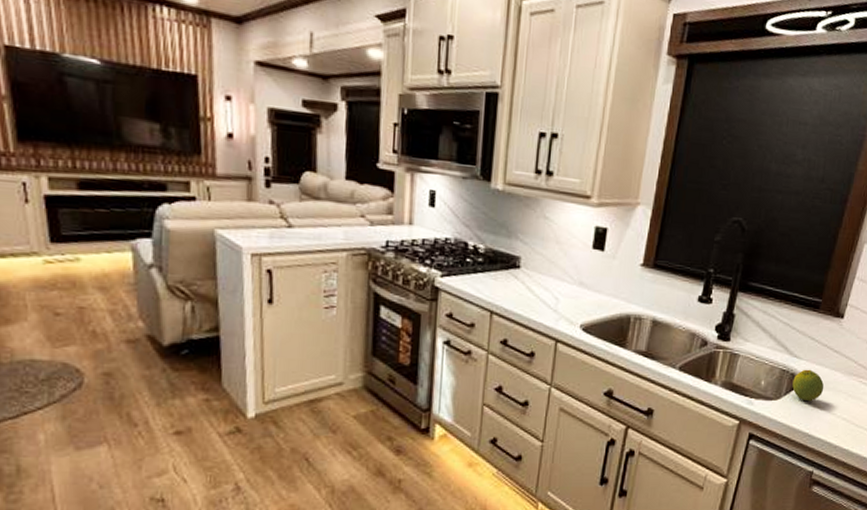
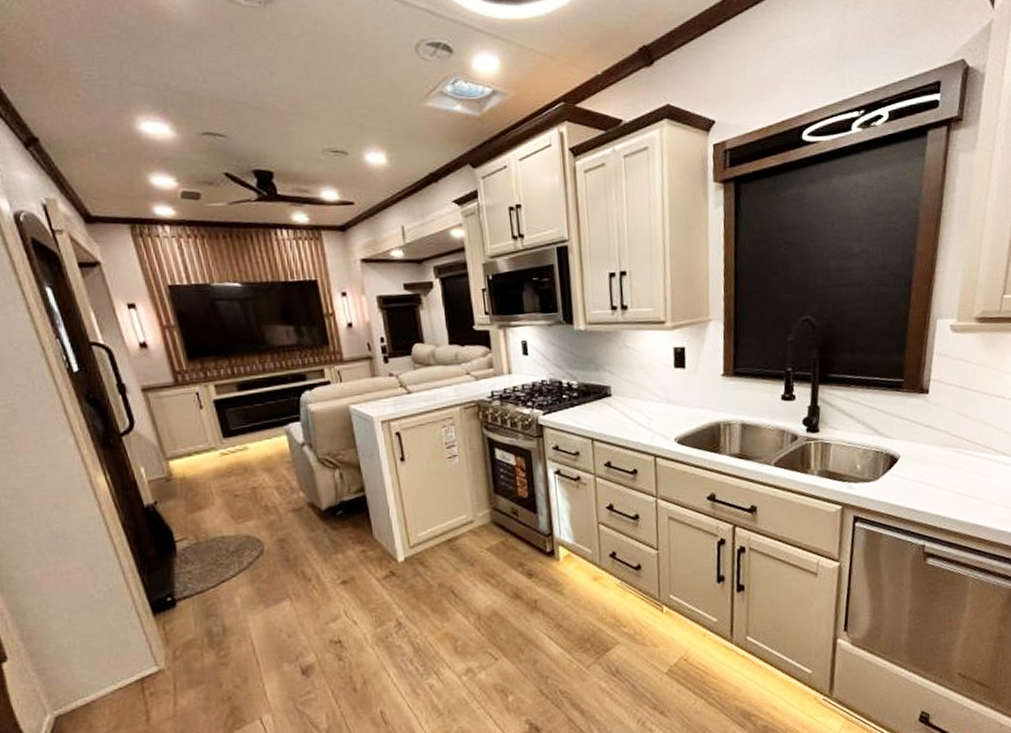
fruit: present [792,369,824,402] -> none [888,447,922,478]

